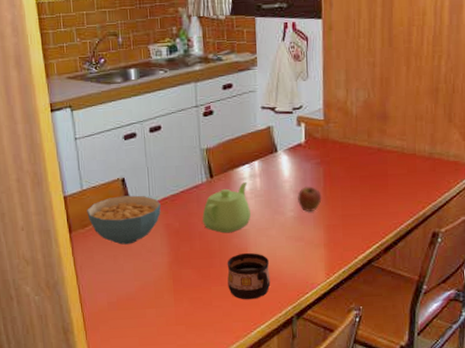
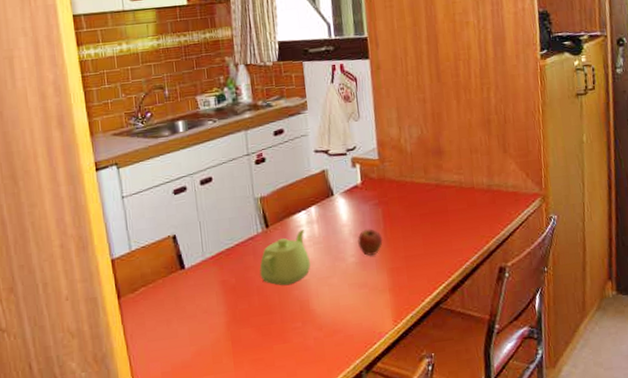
cereal bowl: present [87,195,161,245] -> none [136,252,216,308]
cup: present [227,253,271,300] -> none [288,304,336,357]

